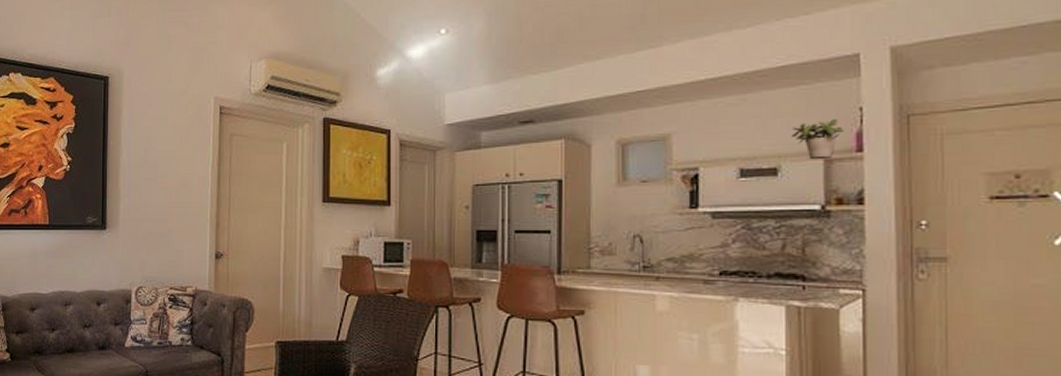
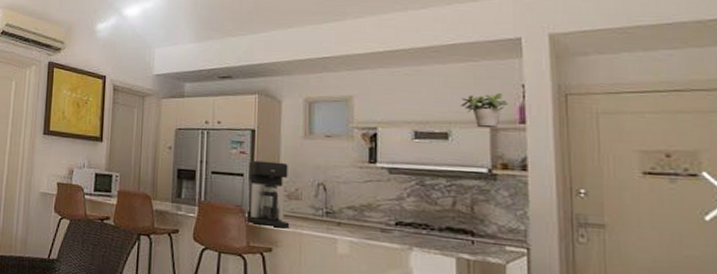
coffee maker: none [555,215,604,288] -> present [246,160,290,229]

